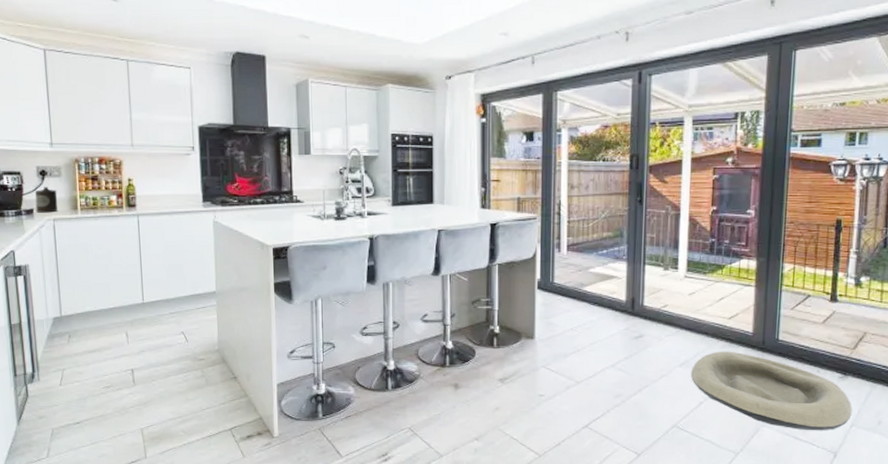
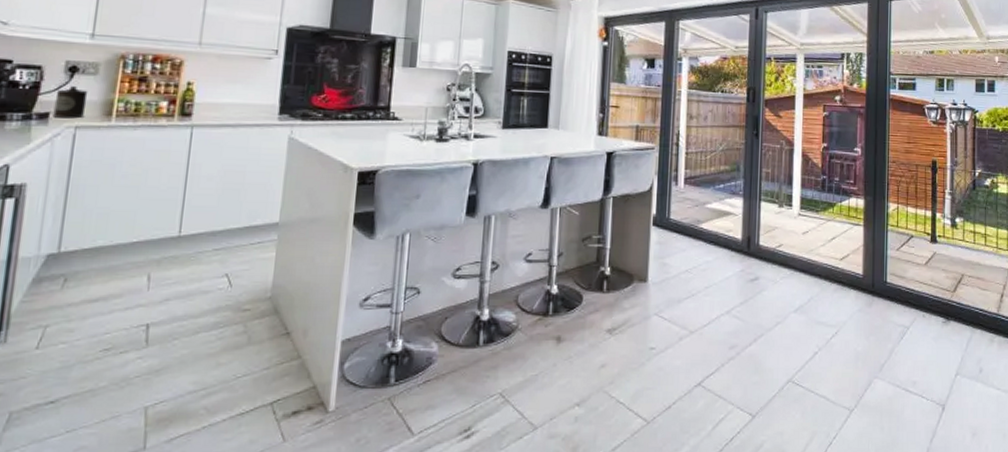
dog bed: present [690,351,852,431] -> none [805,295,956,382]

